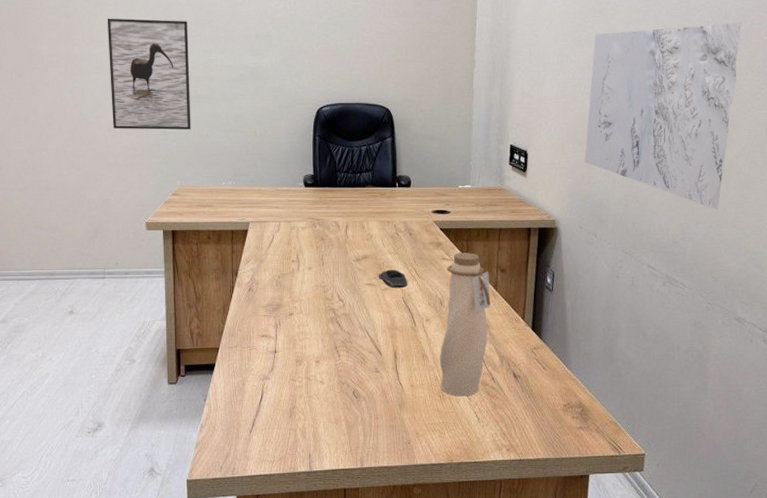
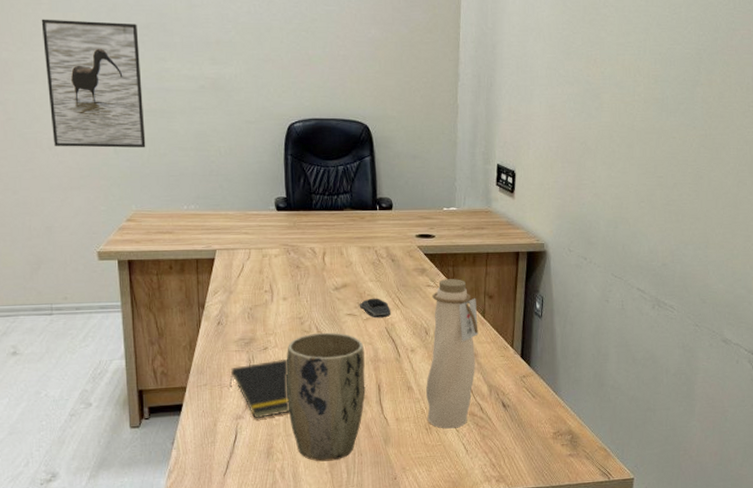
notepad: none [258,324,383,380] -> present [229,358,366,419]
plant pot: none [309,300,383,423] -> present [286,332,365,462]
map: present [584,22,741,210] -> none [574,37,732,231]

